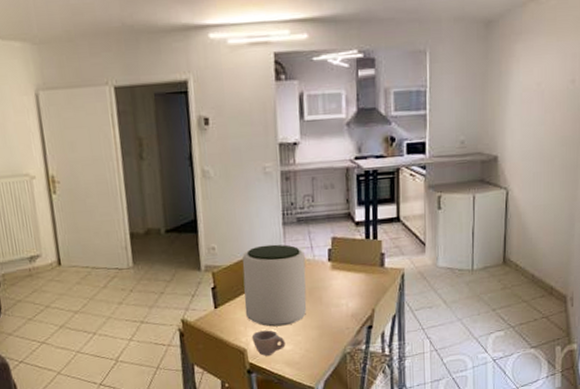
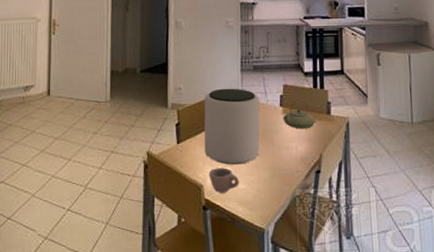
teapot: none [332,252,368,285] -> present [283,99,316,129]

